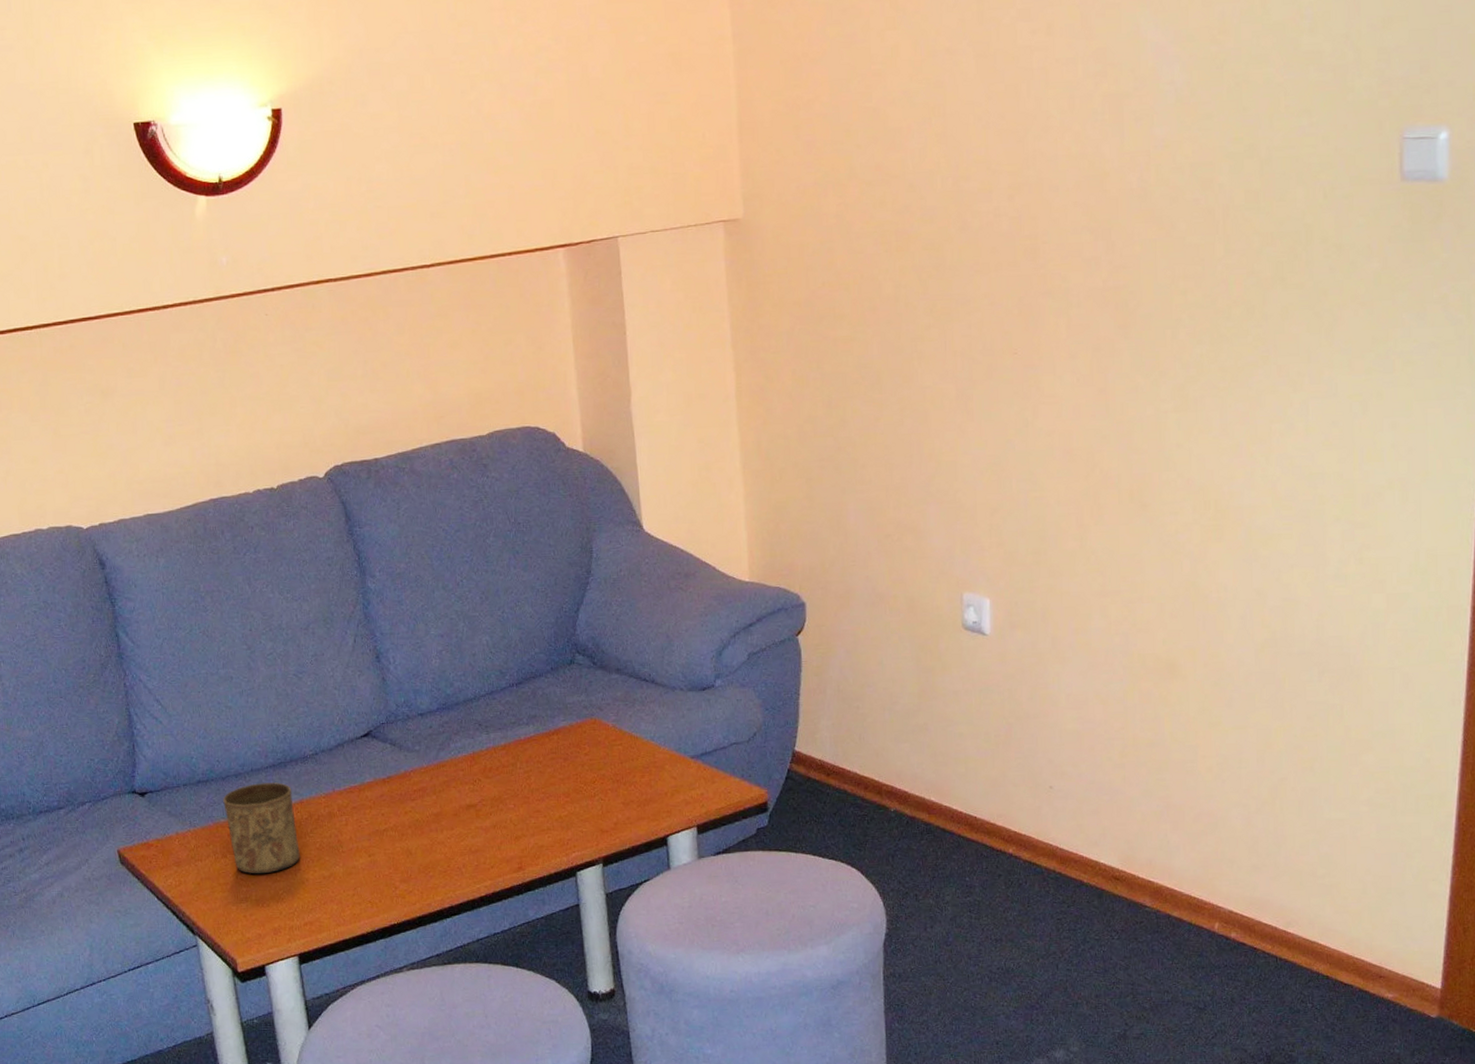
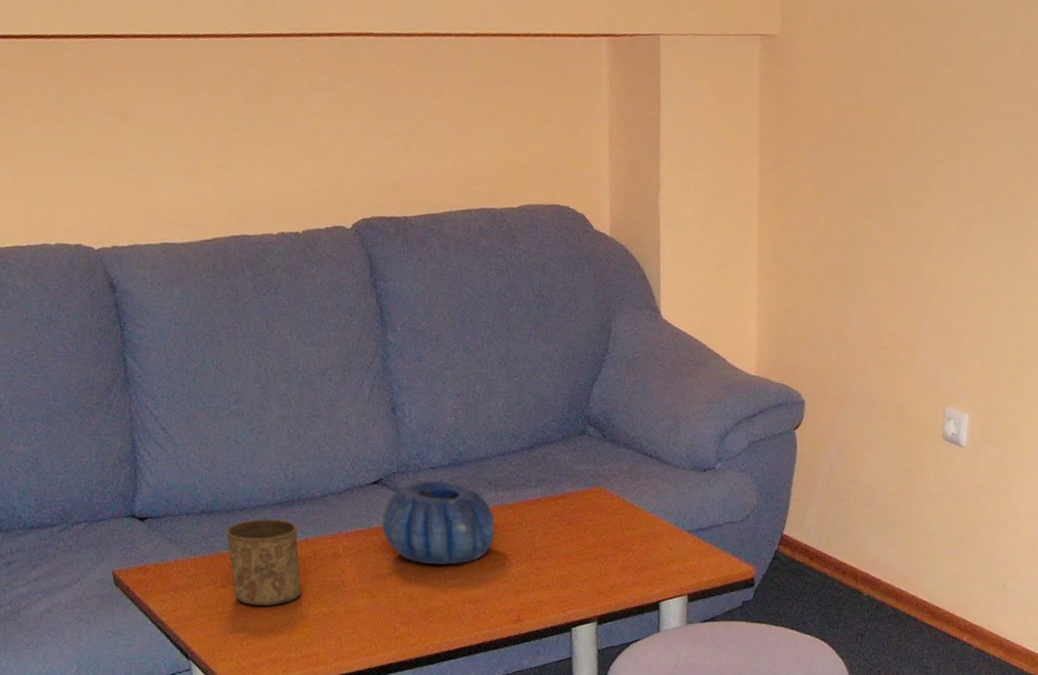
decorative bowl: none [374,727,490,816] -> present [381,480,495,566]

